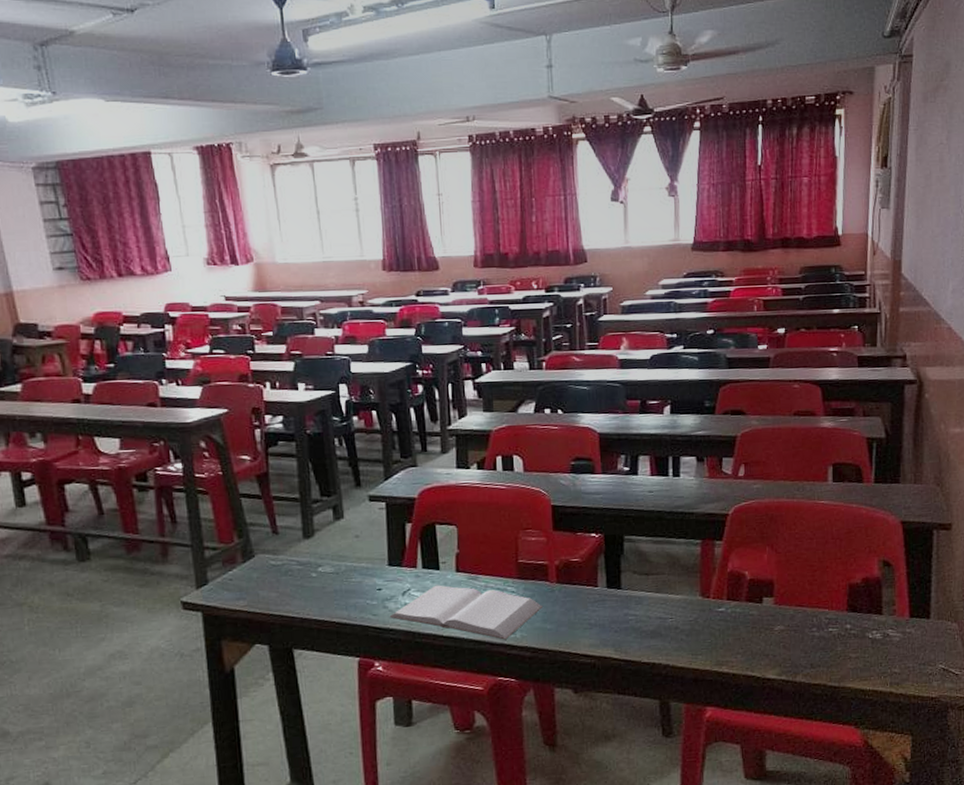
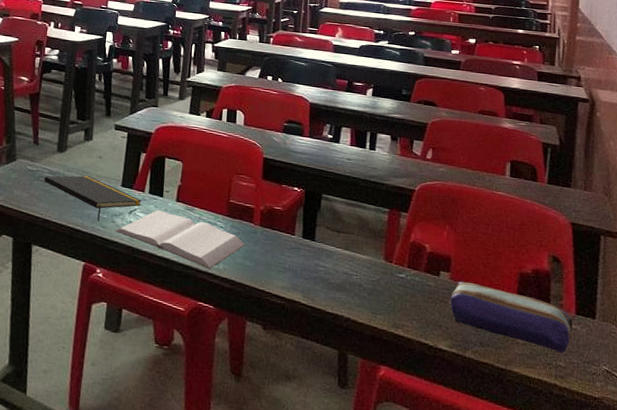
notepad: none [293,560,416,610] -> present [44,175,143,221]
pencil case: none [776,604,907,660] -> present [450,281,572,354]

